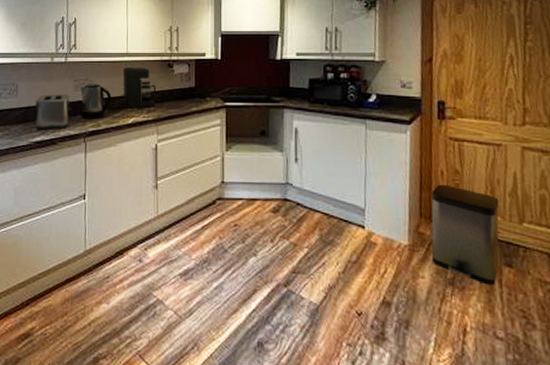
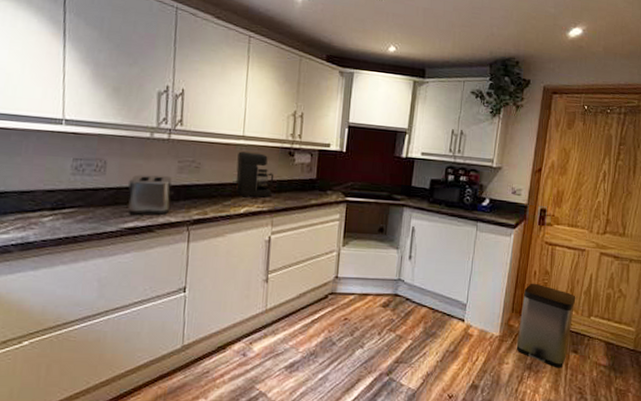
kettle: present [80,84,112,119] -> none [184,166,223,207]

